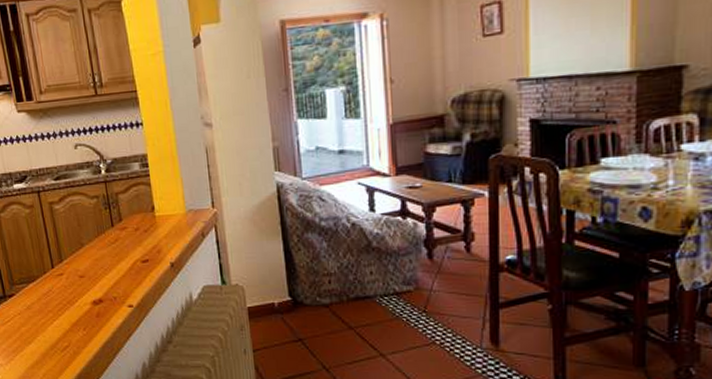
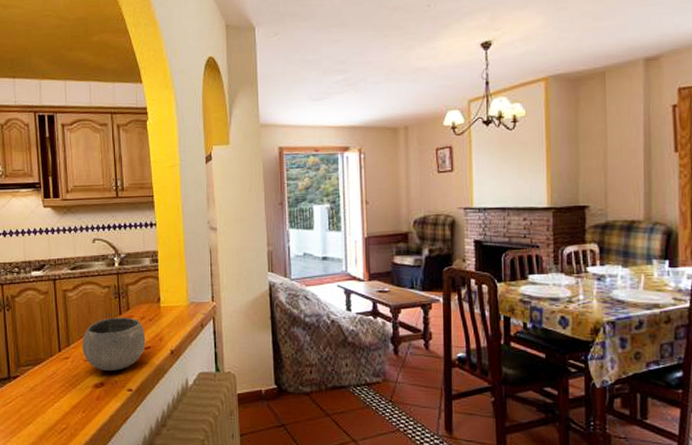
bowl: none [74,229,143,286] -> present [82,317,146,371]

